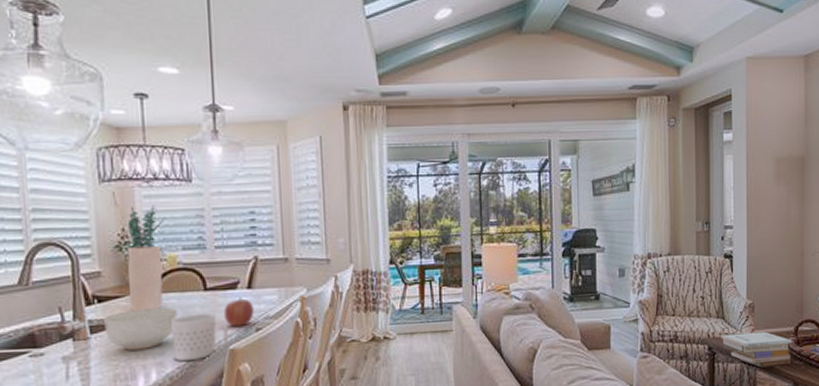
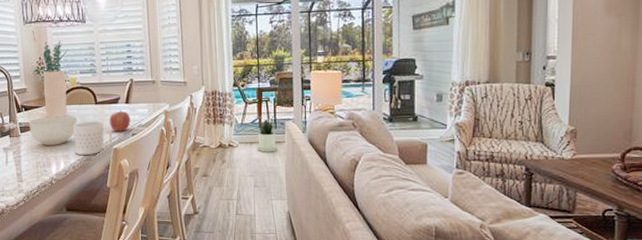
planter: none [419,303,444,345] -> present [257,119,277,153]
books: present [721,331,793,368] -> none [539,156,619,190]

